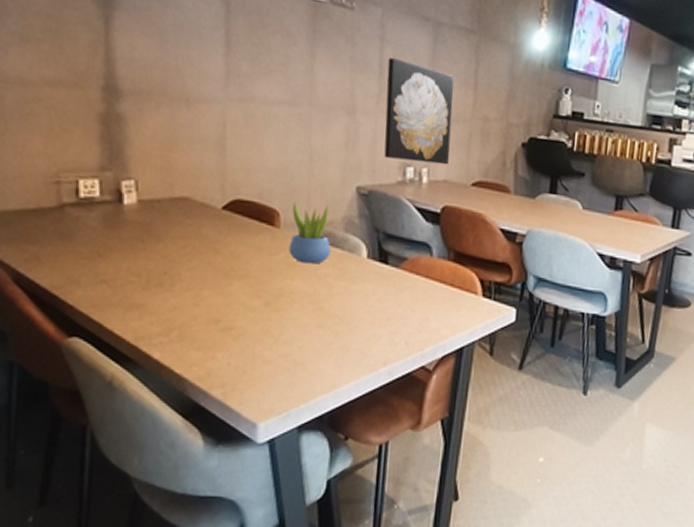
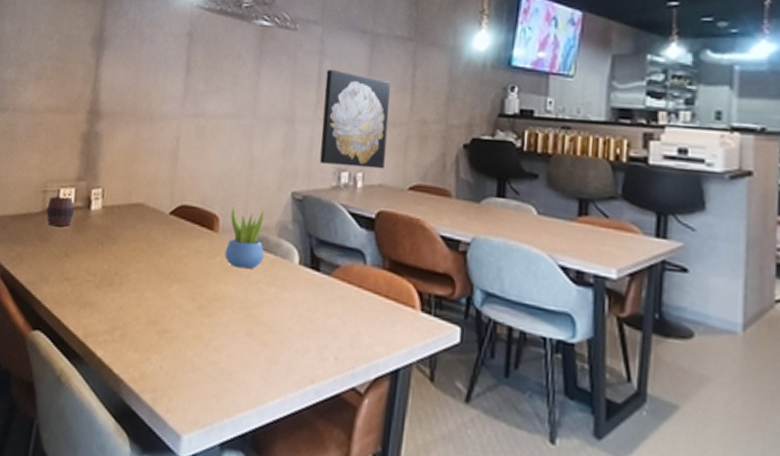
cup: none [64,188,102,223] -> present [46,196,75,227]

